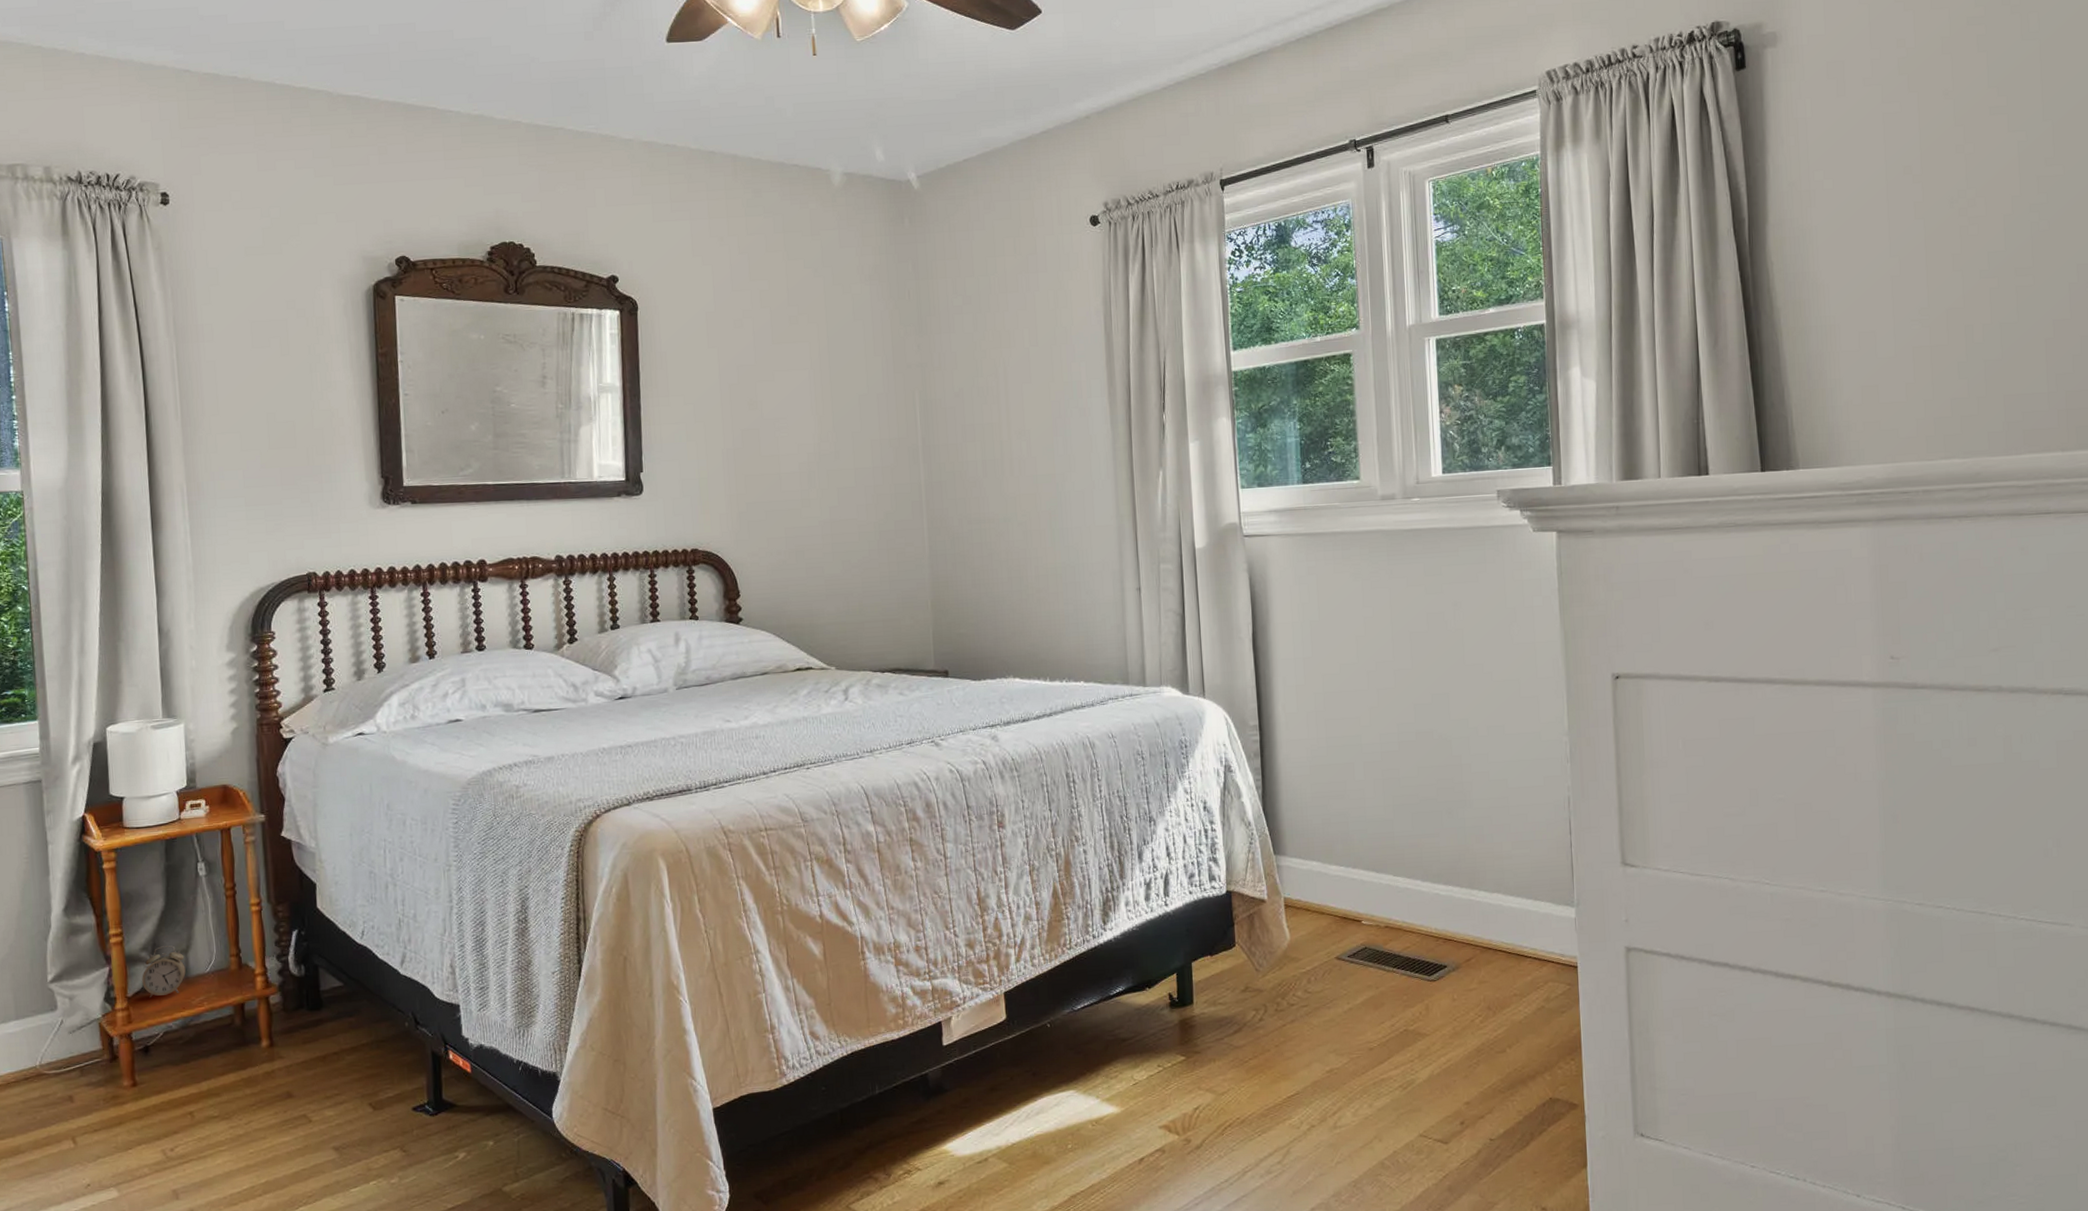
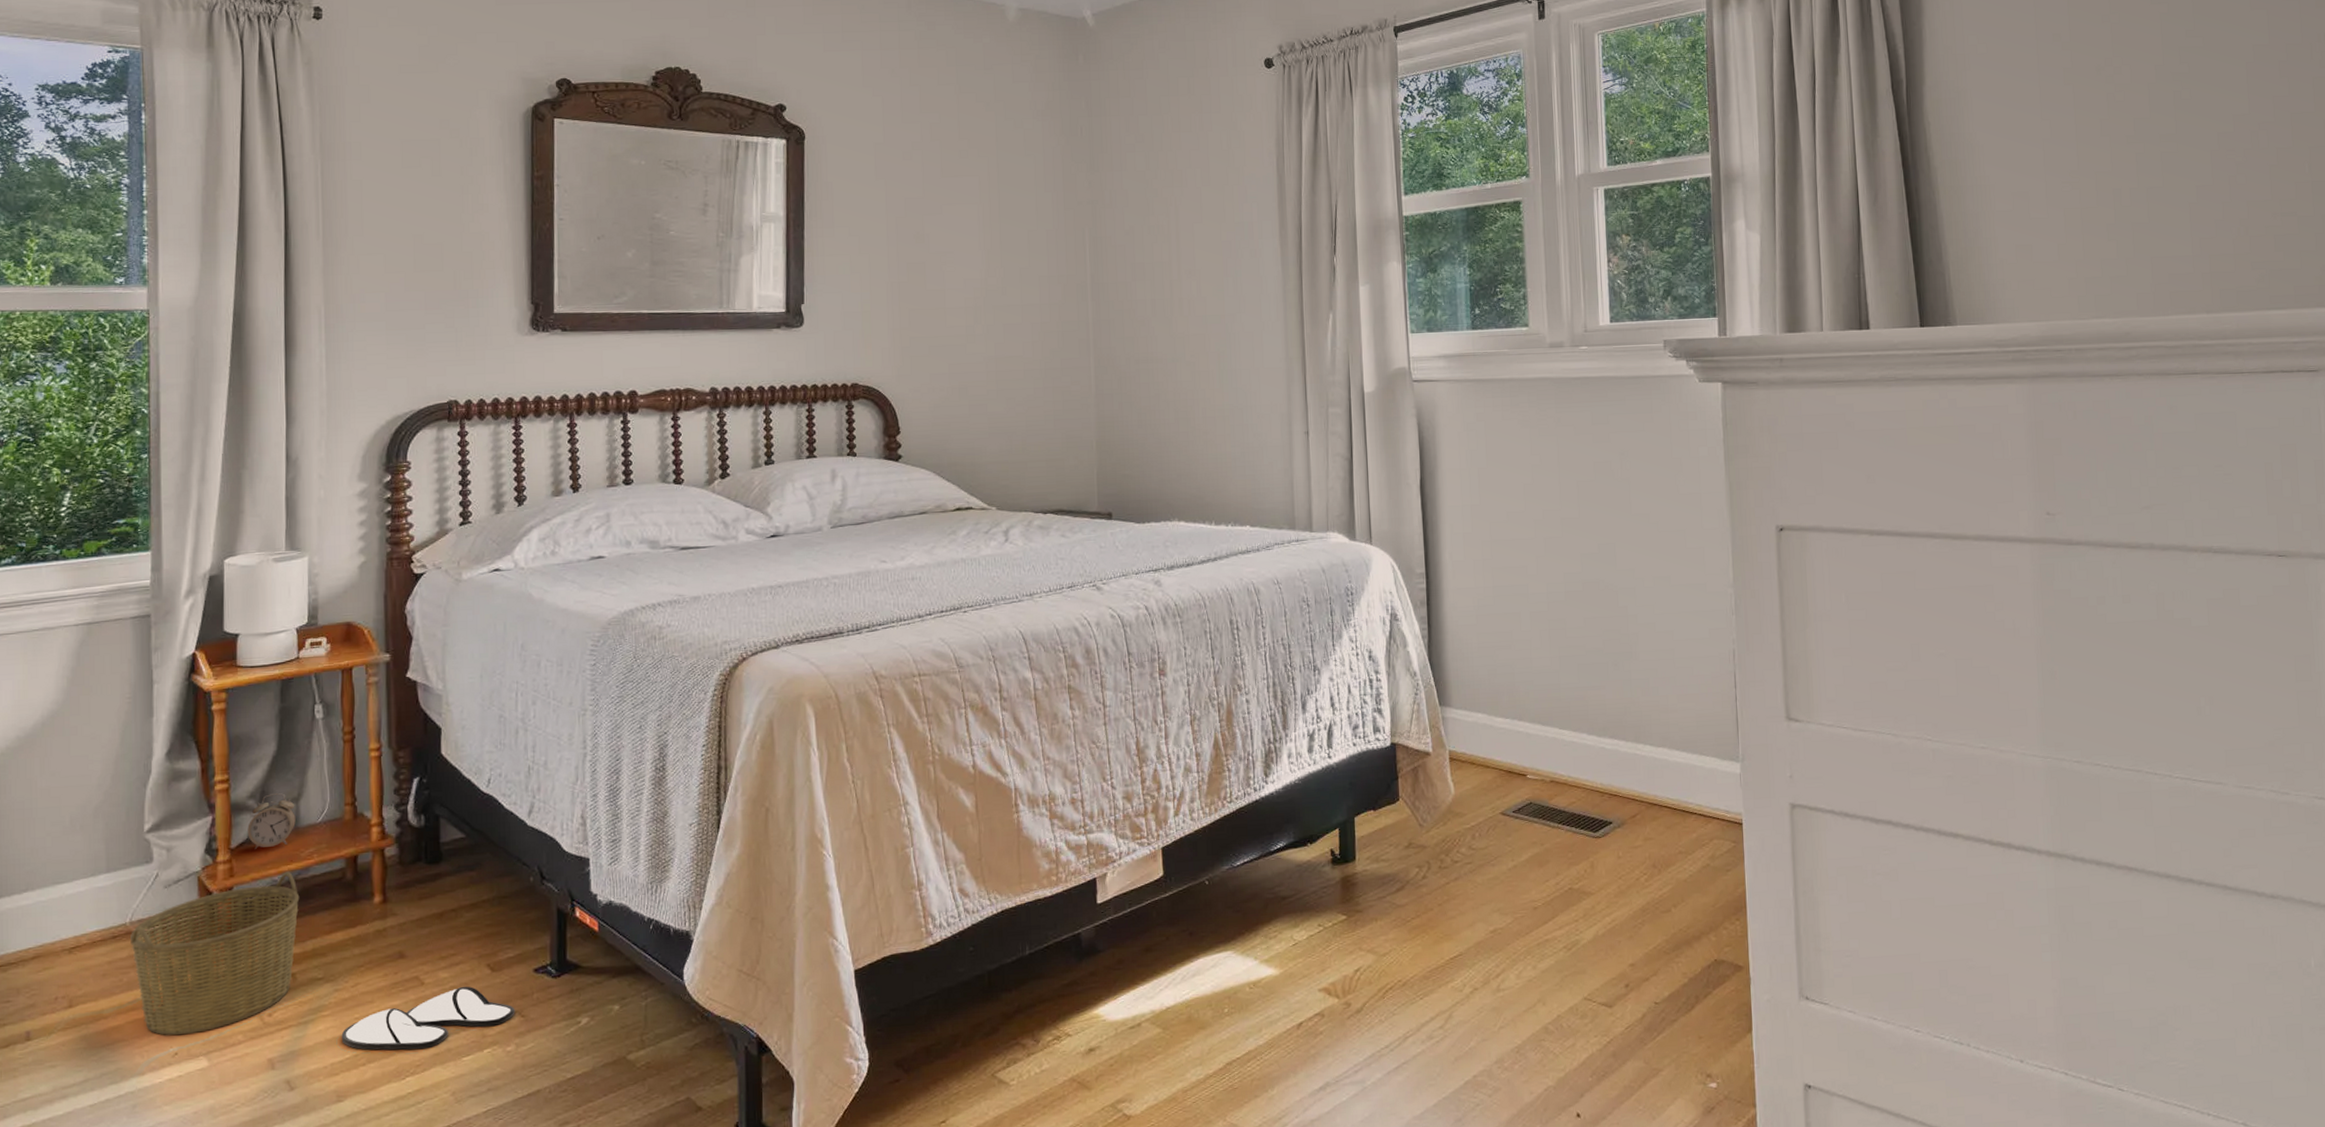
basket: none [41,1018,194,1169] -> present [130,871,300,1036]
slippers: none [238,1123,397,1182] -> present [341,986,515,1050]

